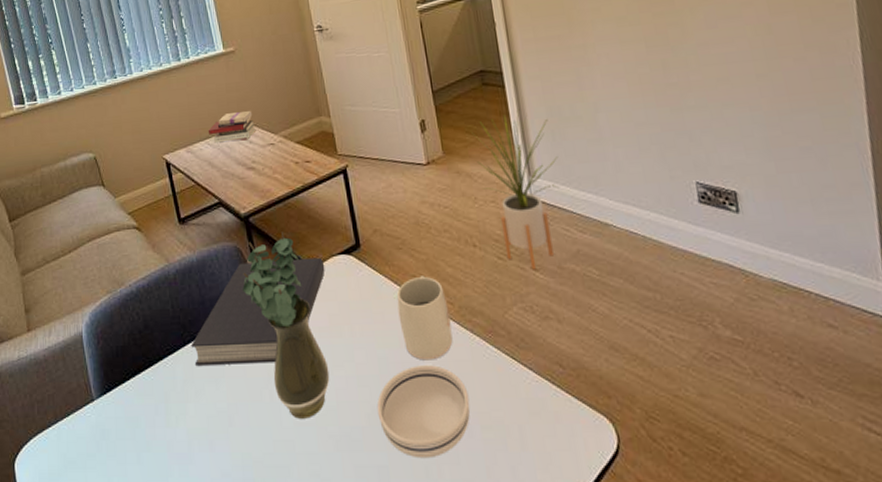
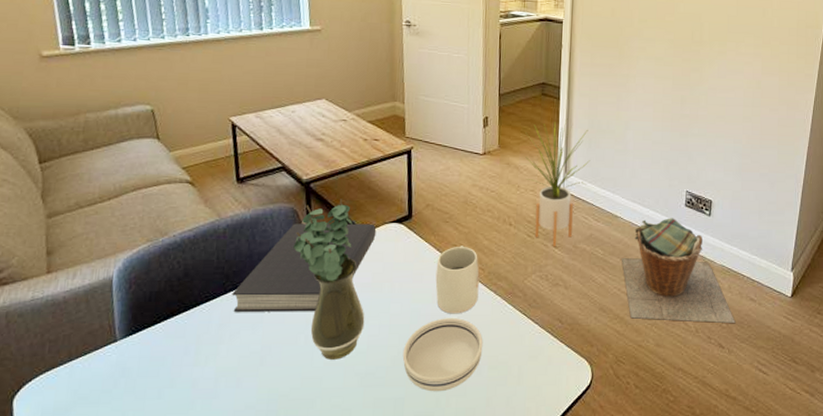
books: present [207,110,257,143] -> none [281,86,331,114]
laundry basket: none [626,220,813,361] -> present [622,218,736,323]

